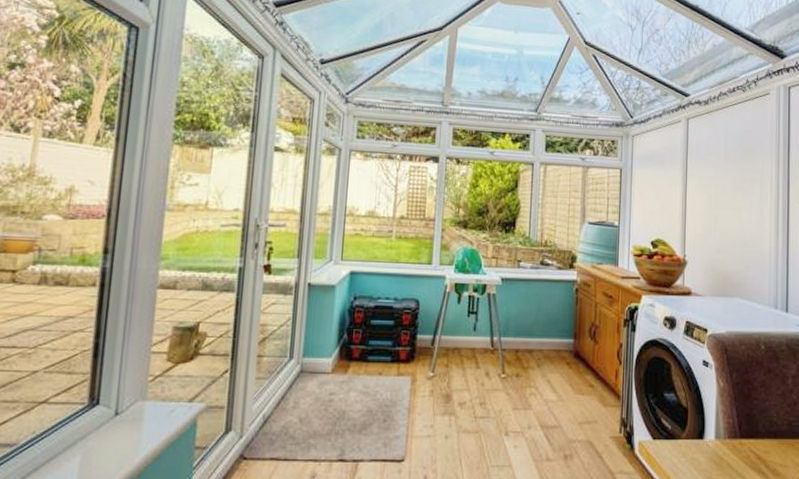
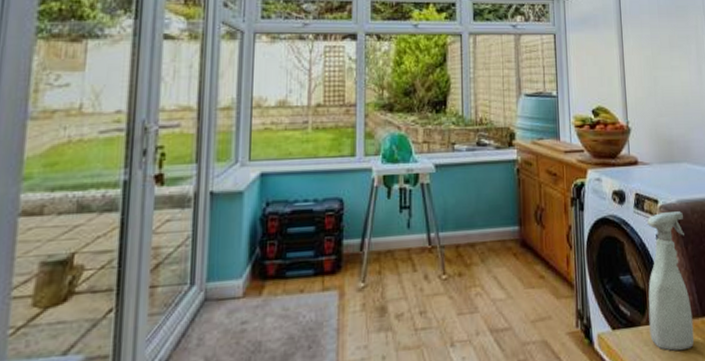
spray bottle: none [688,341,731,466] -> present [646,211,695,351]

